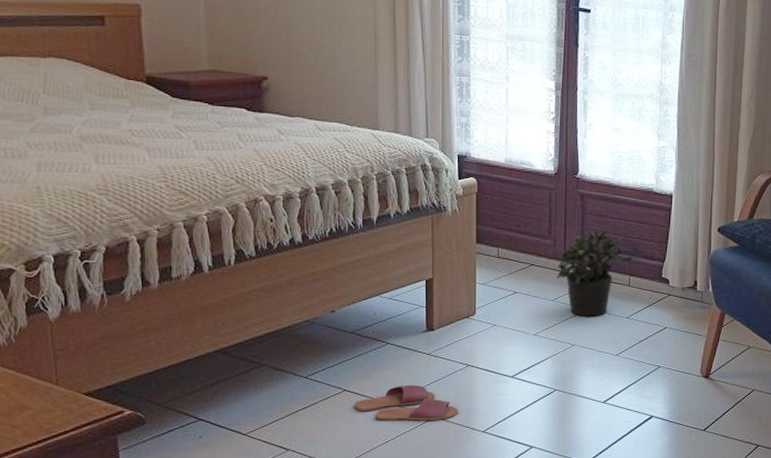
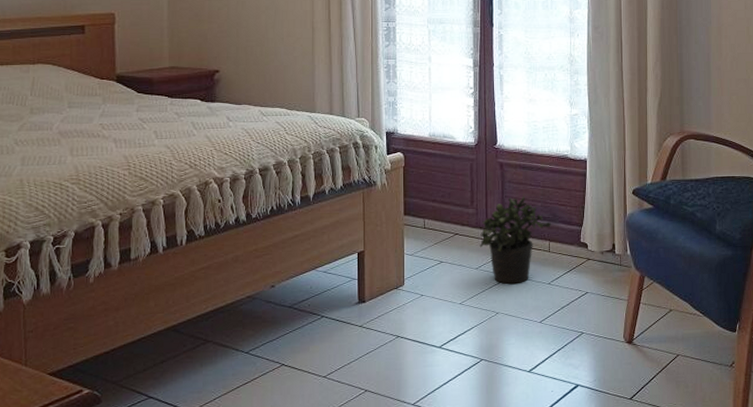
slippers: present [354,384,458,421] -> none [291,357,389,395]

